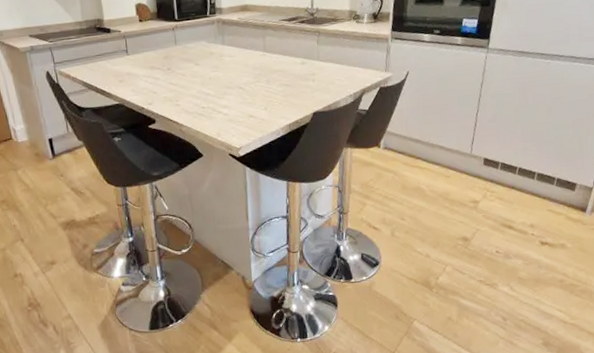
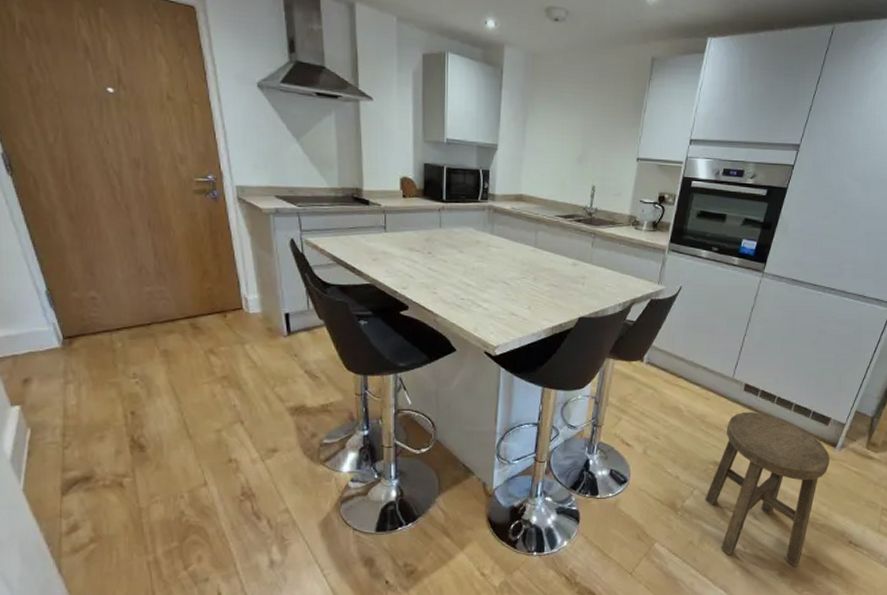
stool: none [458,184,582,336] -> present [705,412,830,568]

